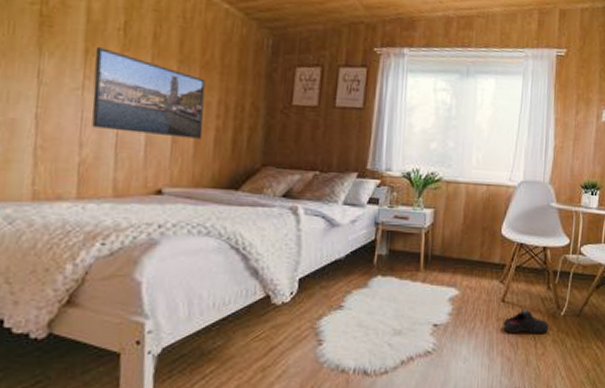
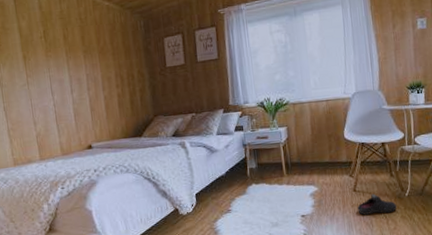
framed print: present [92,47,206,139] -> none [29,53,110,110]

